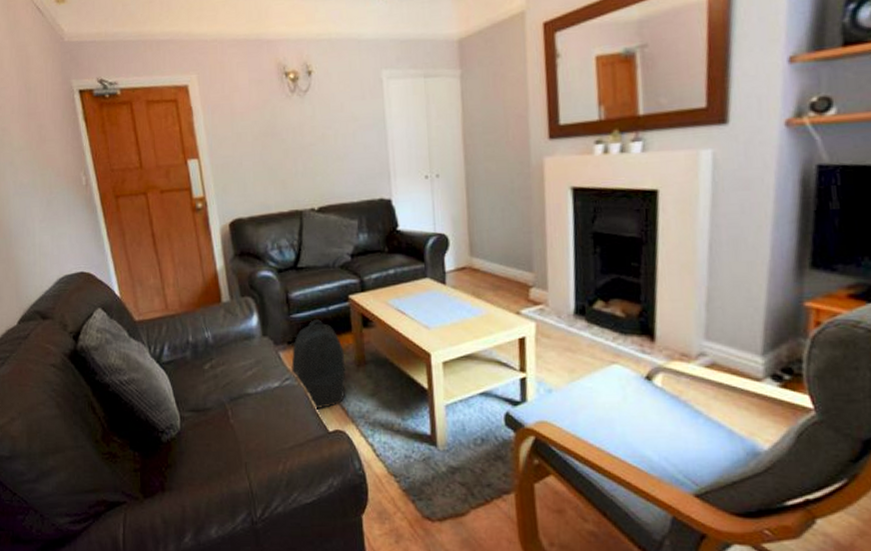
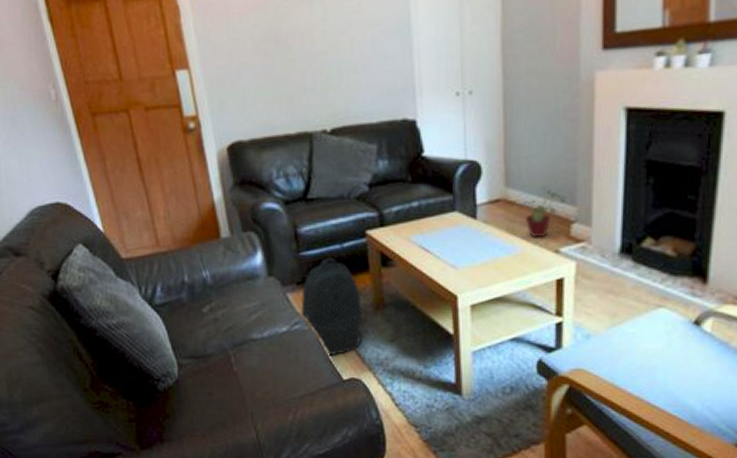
potted plant: none [487,256,524,302] -> present [524,187,566,239]

